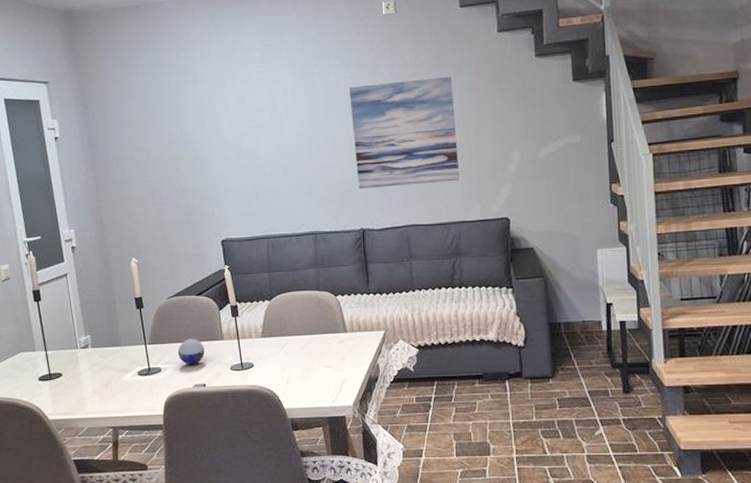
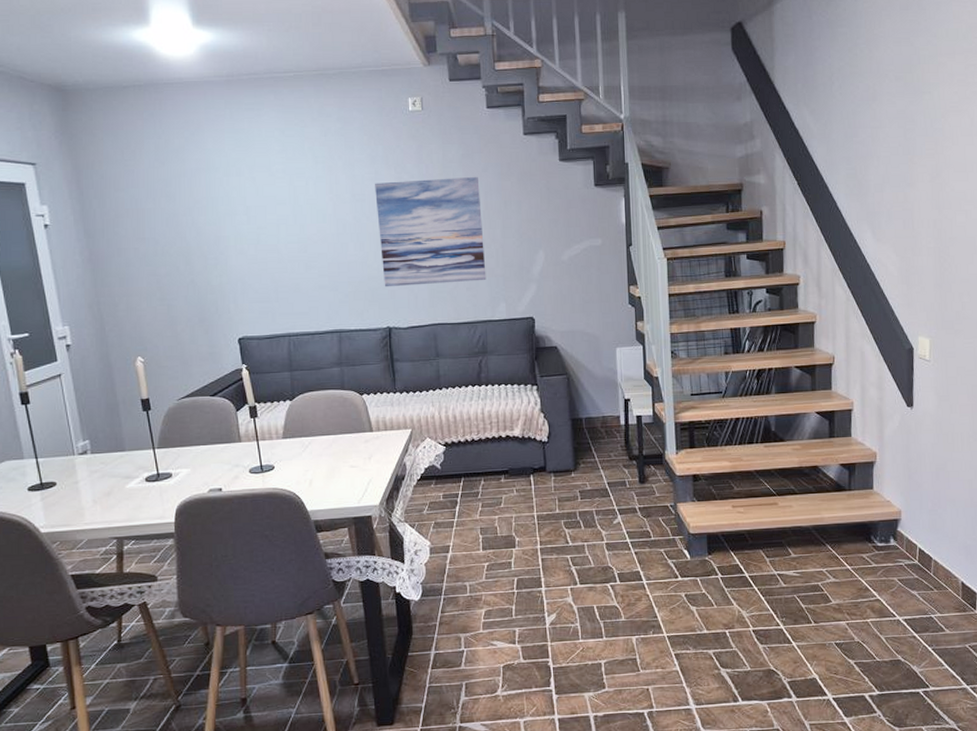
decorative orb: present [177,339,205,365] -> none [190,441,221,469]

